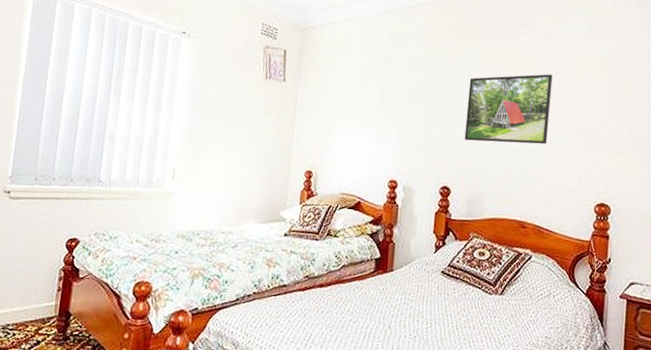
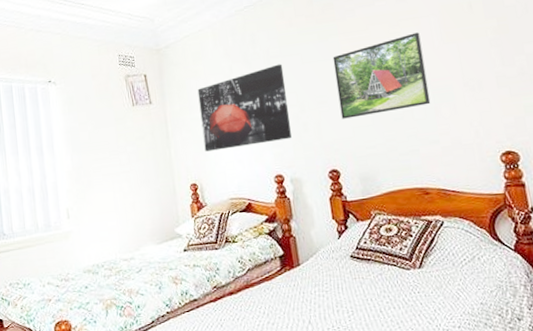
wall art: none [327,72,422,148] -> present [197,64,292,152]

